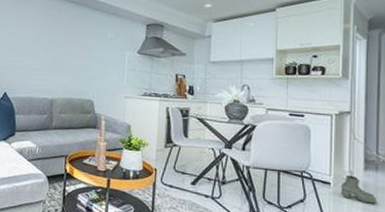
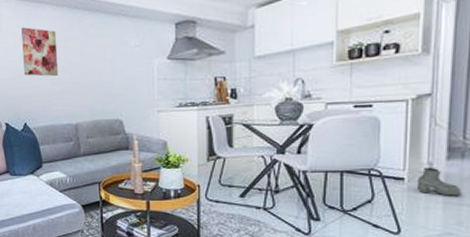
wall art: none [11,9,45,55] -> present [21,27,59,77]

